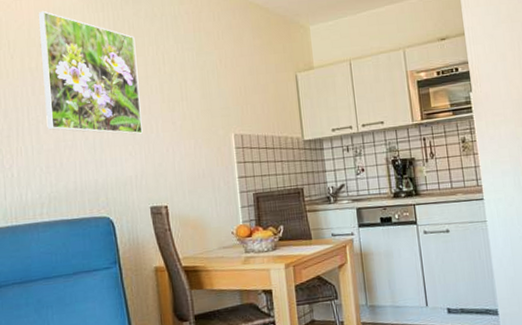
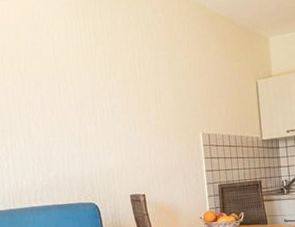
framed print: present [38,10,143,135] -> none [24,16,122,133]

